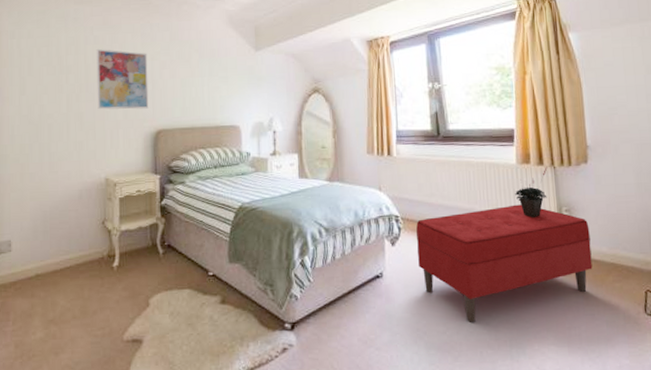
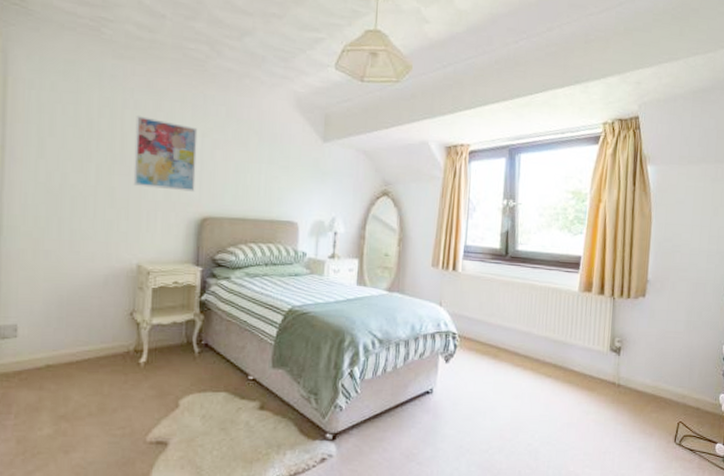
bench: present [416,204,593,322] -> none [470,331,637,442]
potted plant: present [515,166,547,218] -> none [573,296,608,346]

